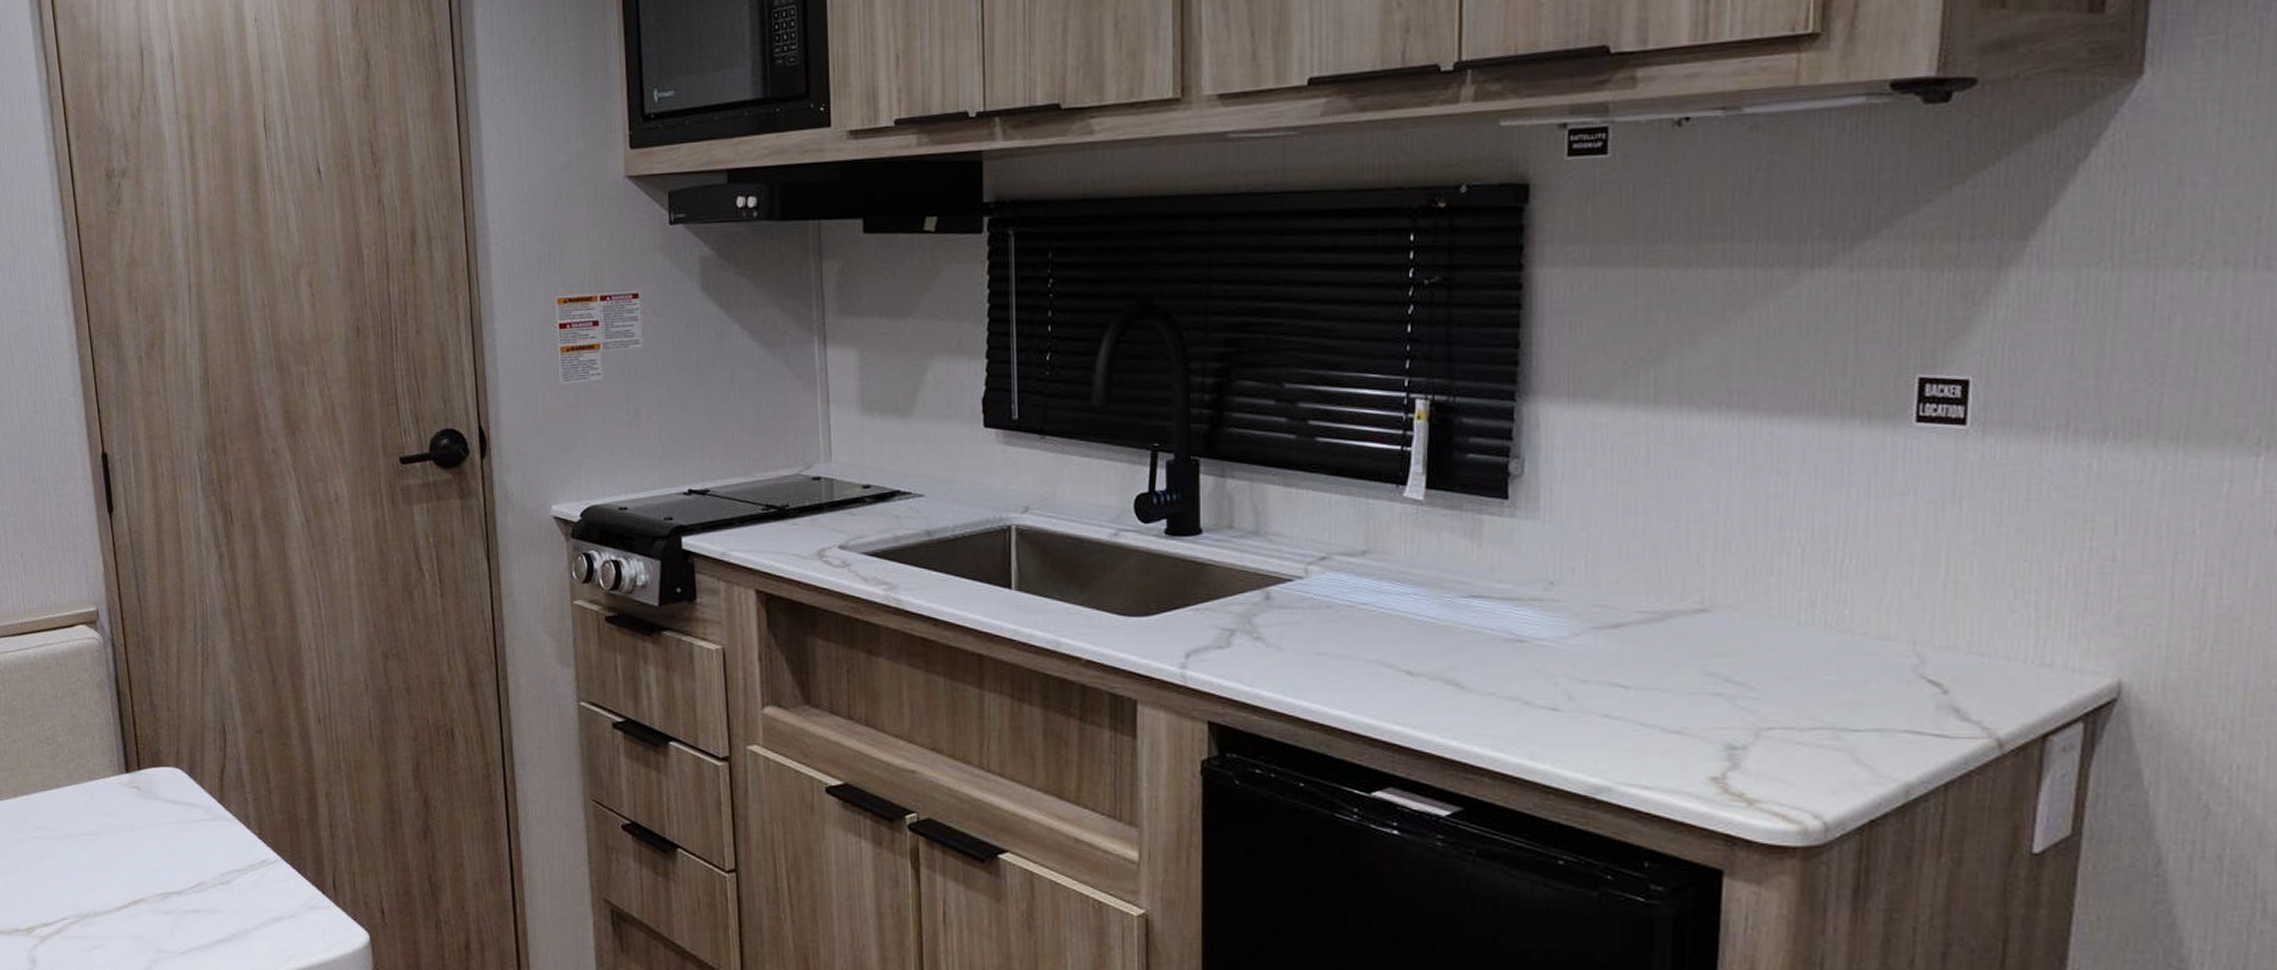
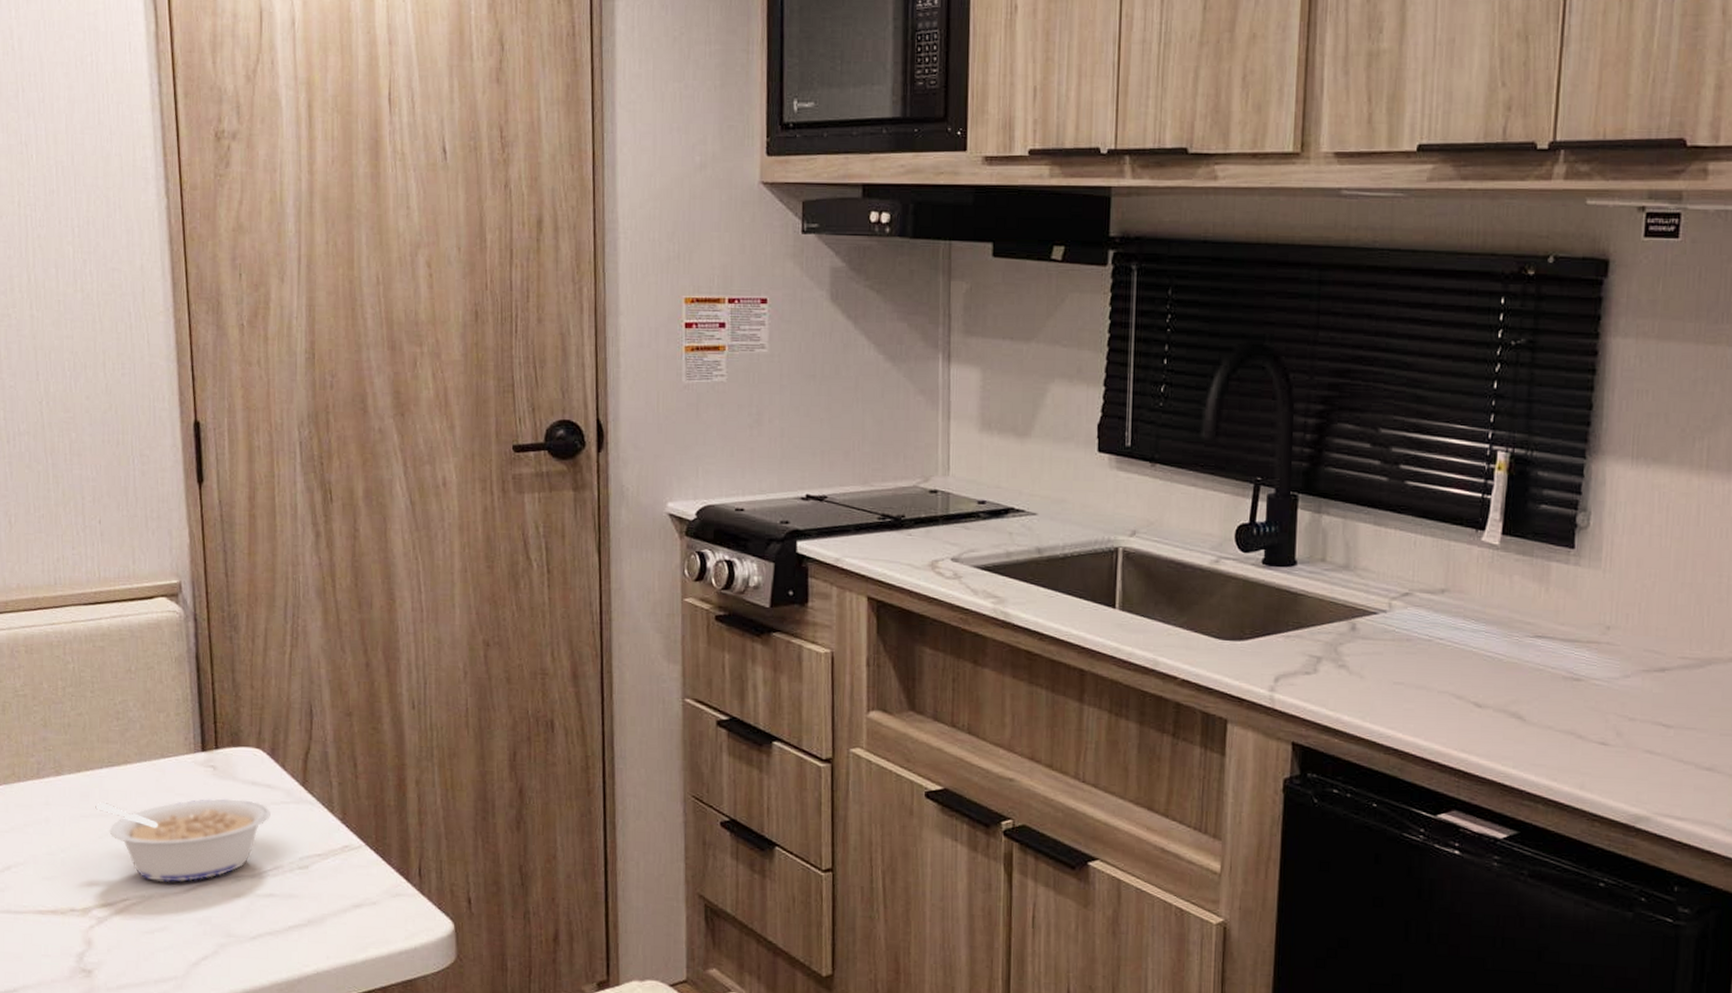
legume: none [32,818,192,901] -> present [95,798,271,882]

